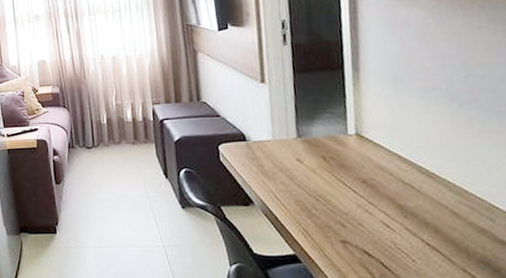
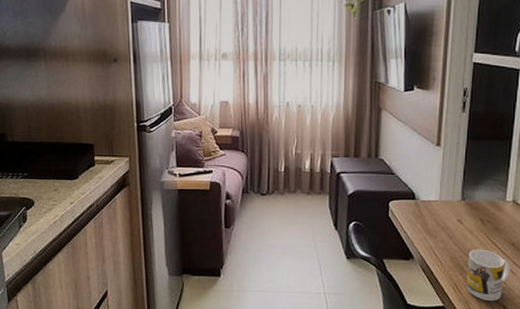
mug: none [314,189,367,247] -> present [466,249,511,302]

